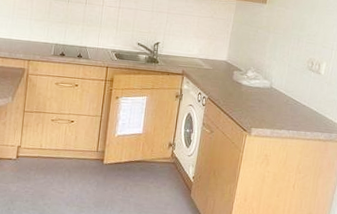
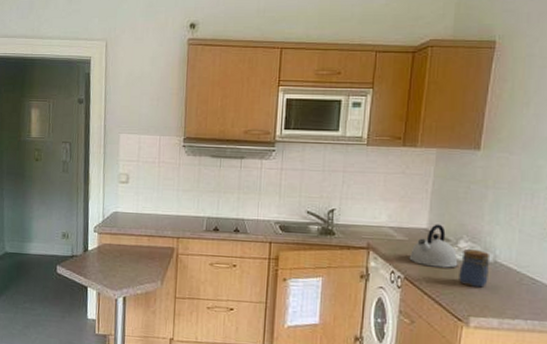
kettle: none [212,57,246,92] -> present [409,224,458,268]
jar: none [246,78,269,106] -> present [459,249,491,288]

